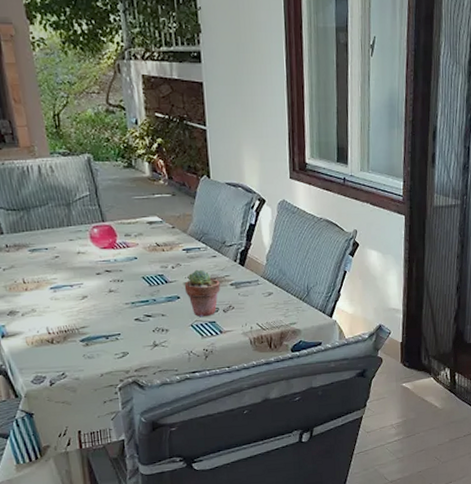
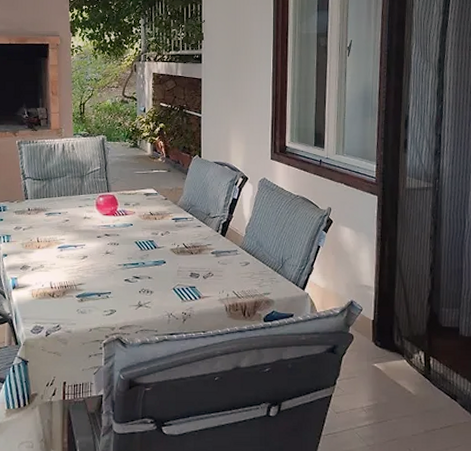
potted succulent: present [184,269,220,318] -> none [170,237,202,282]

